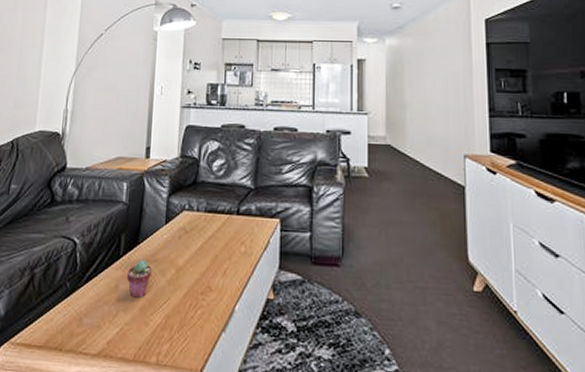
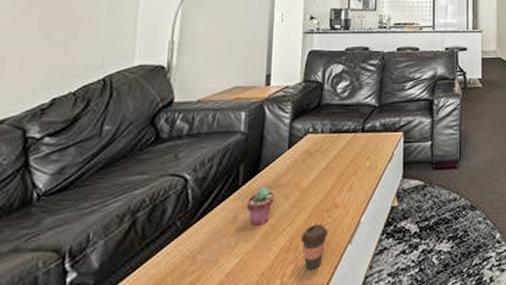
coffee cup: none [175,305,203,353] -> present [300,223,329,270]

